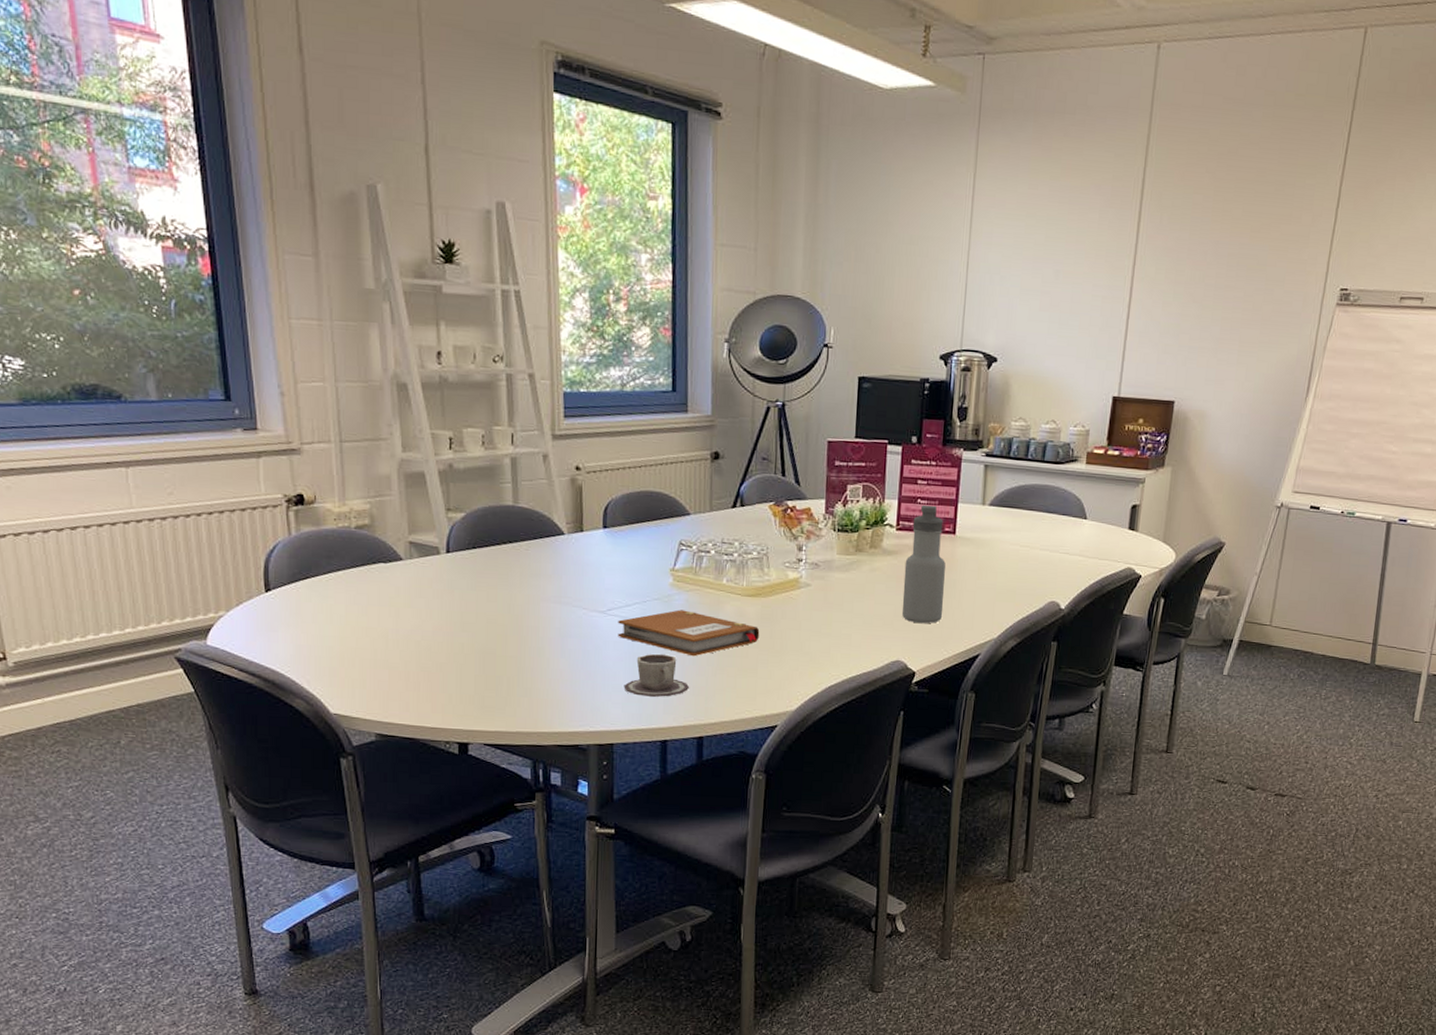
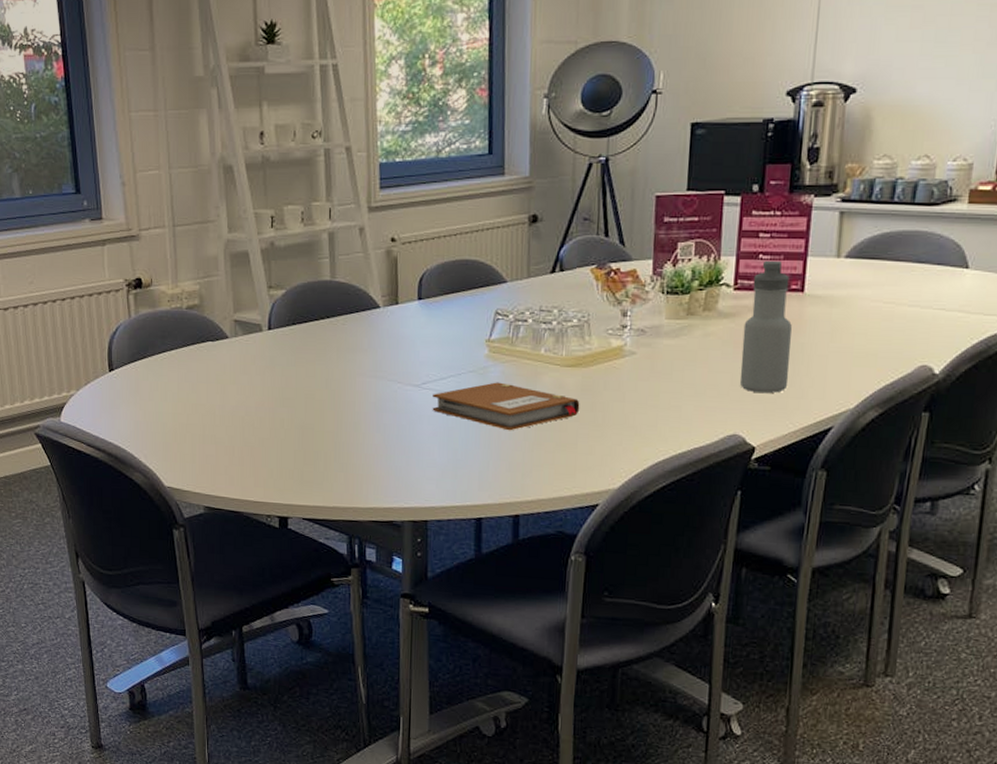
cup: present [624,653,690,697] -> none [438,428,506,473]

